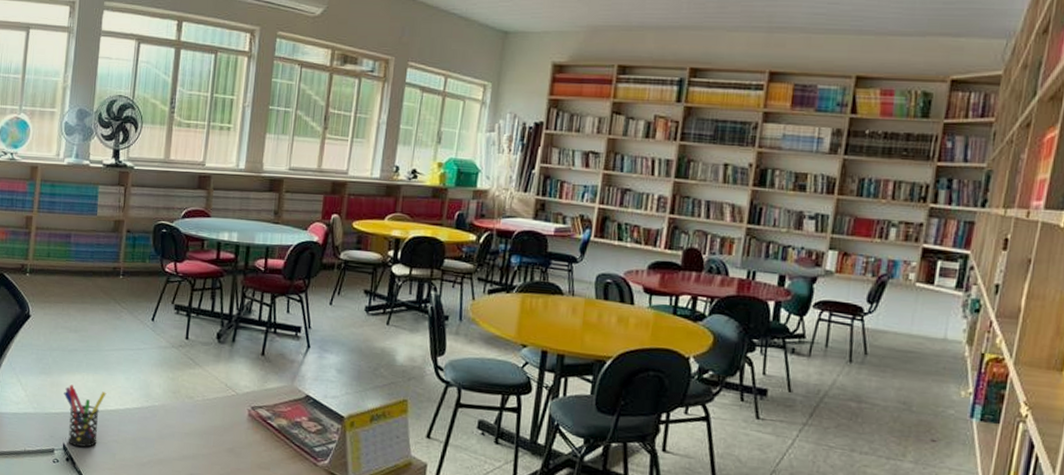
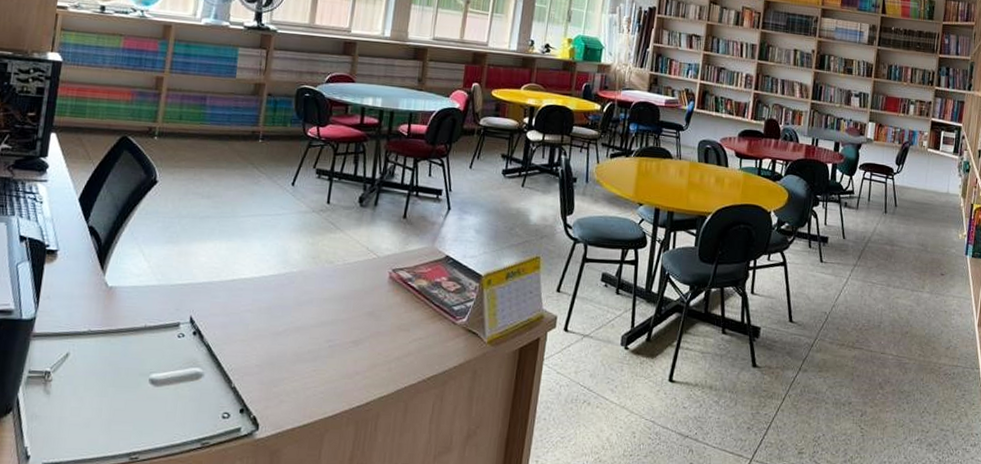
pen holder: present [64,384,107,447] -> none [193,253,241,319]

